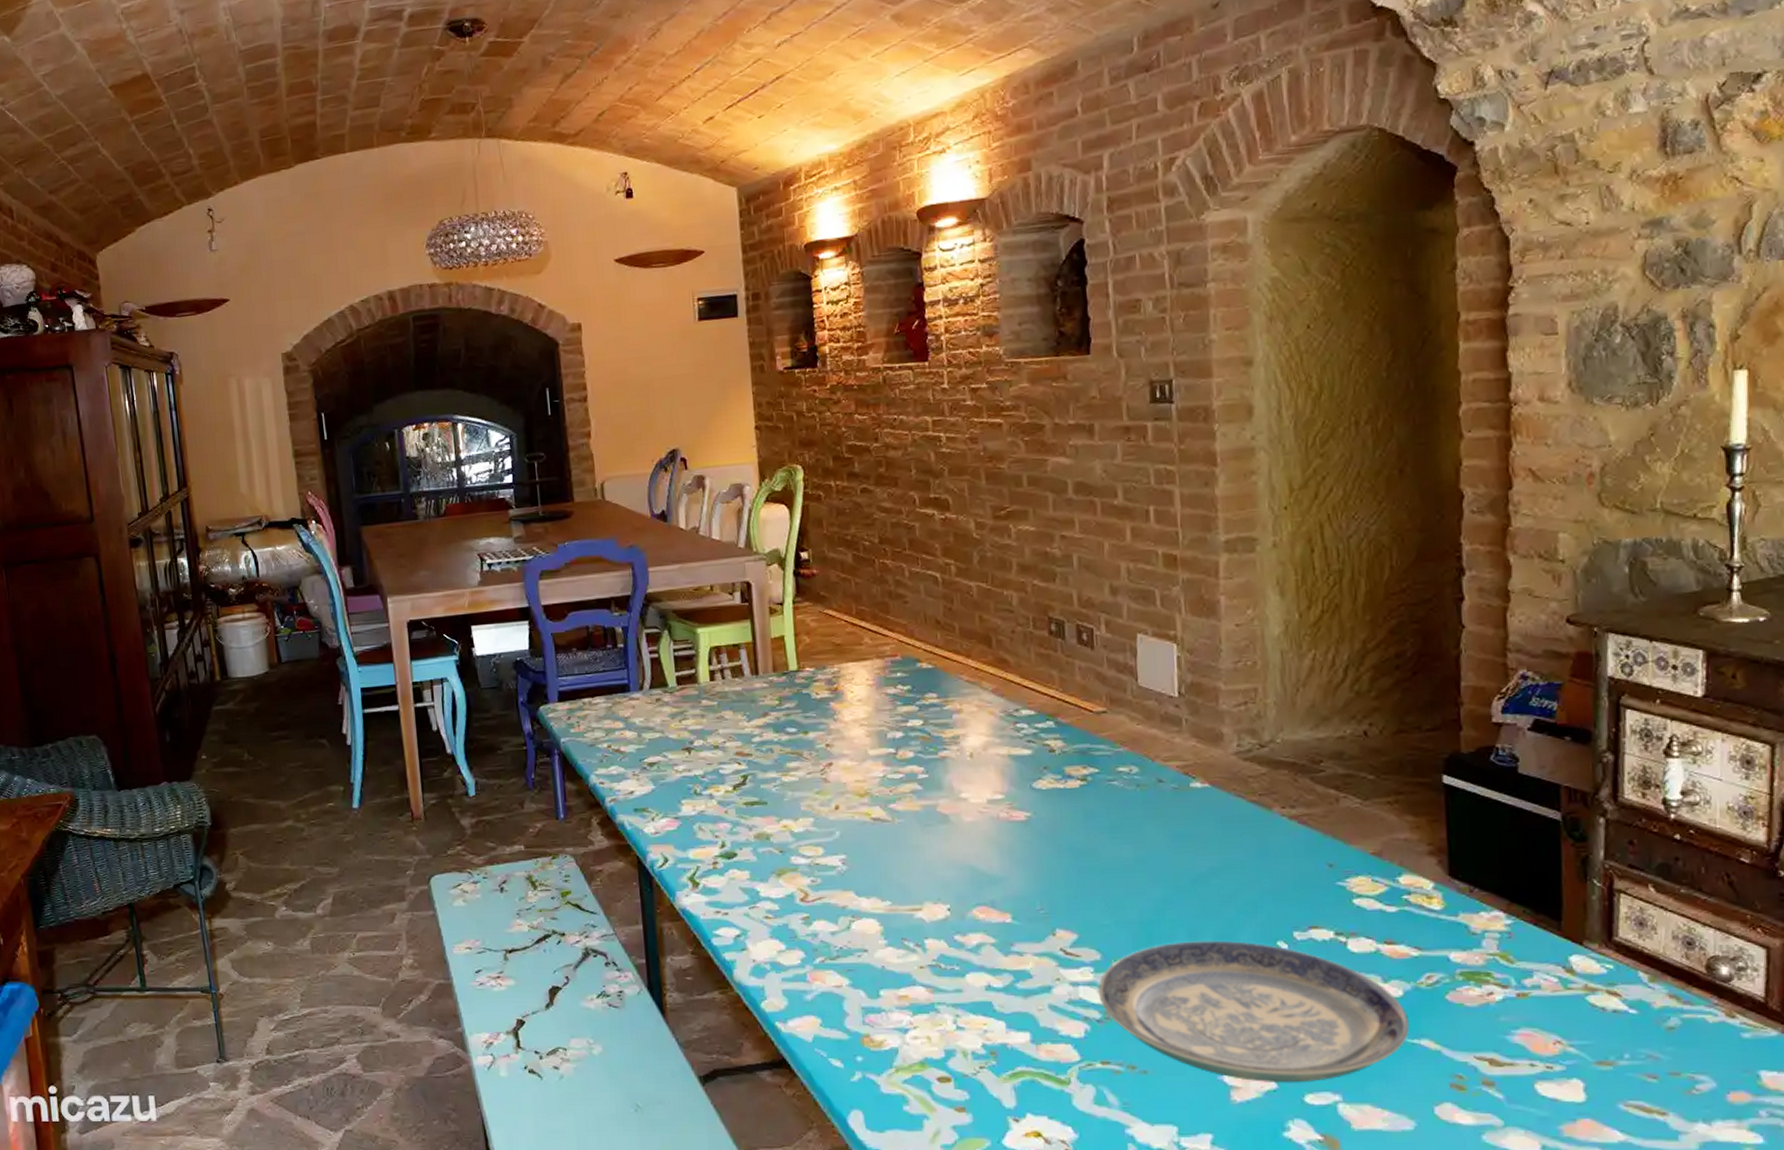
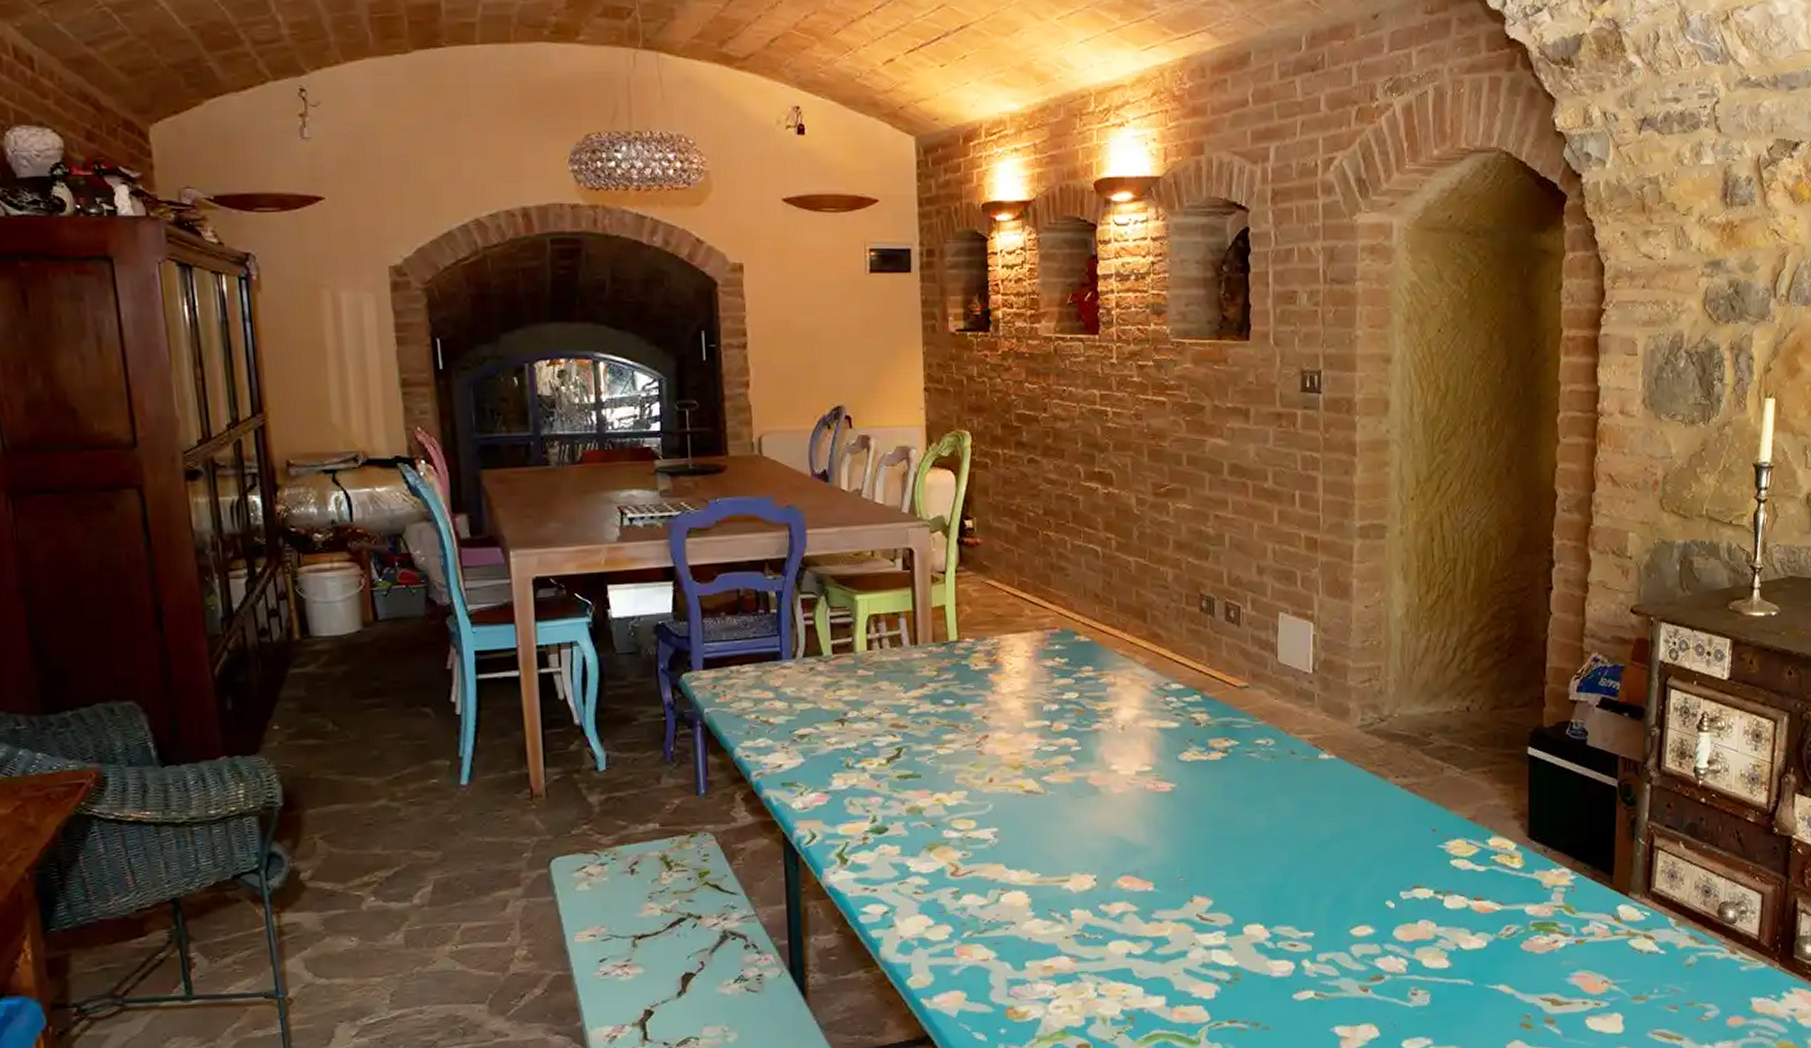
plate: present [1098,940,1410,1084] -> none [1229,902,1491,1032]

